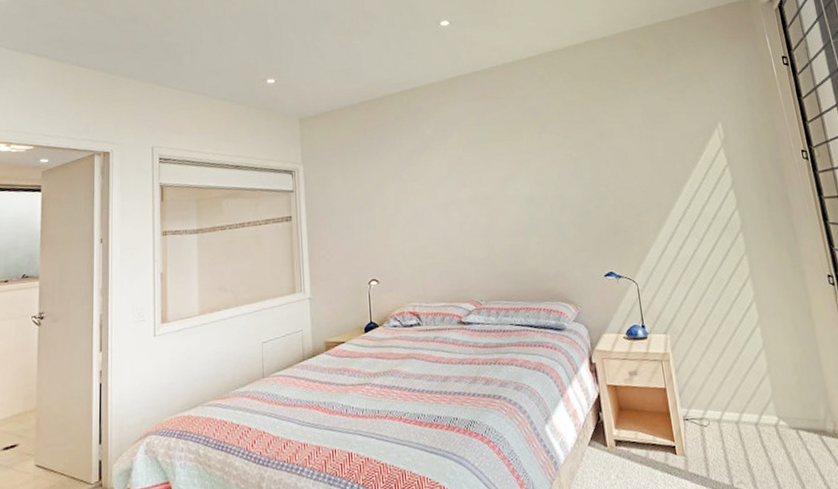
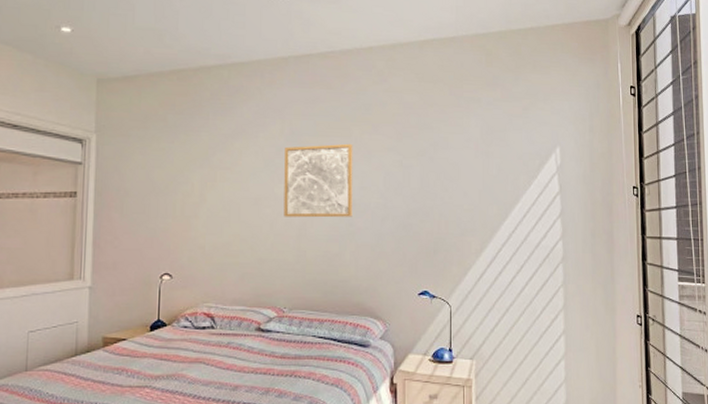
wall art: none [464,144,533,218] -> present [283,143,353,218]

